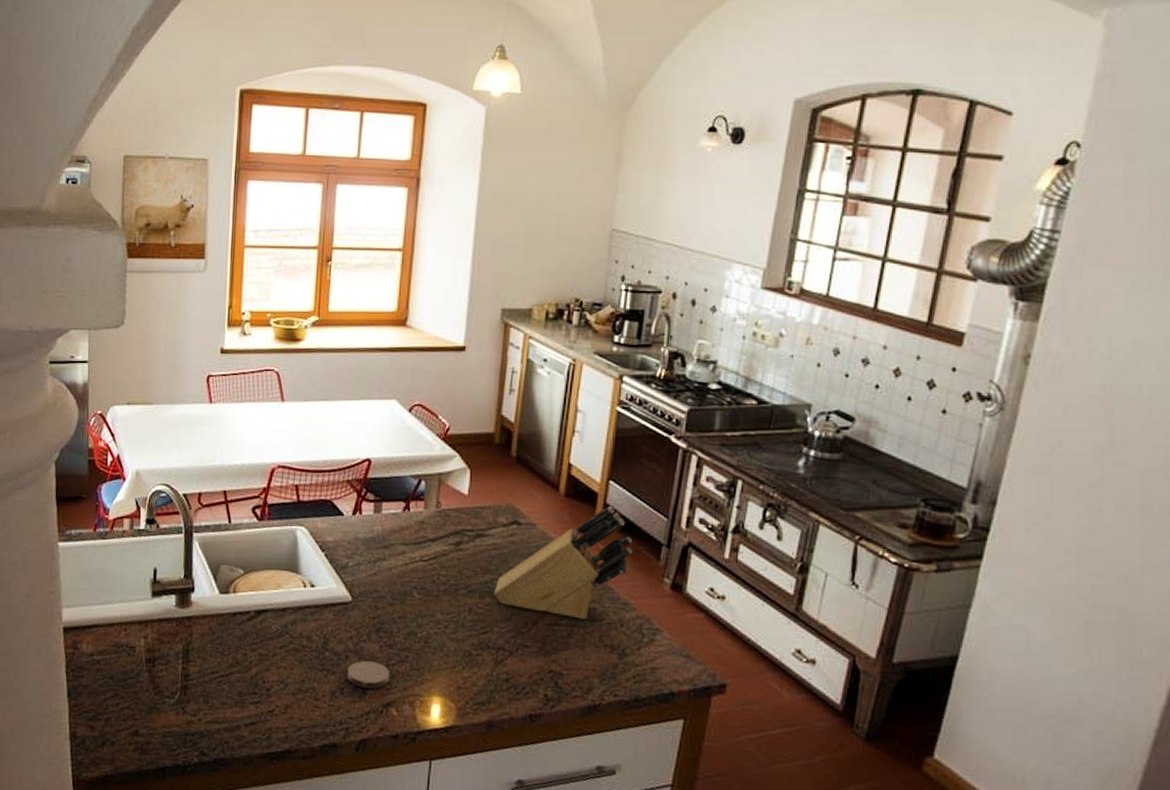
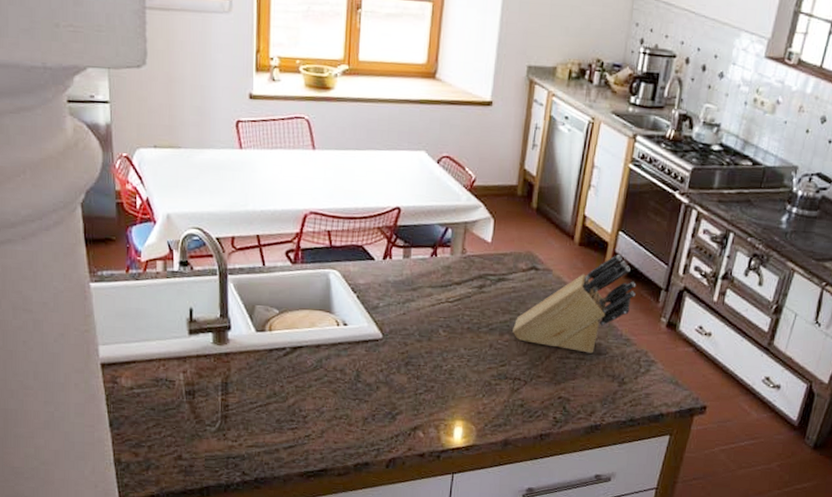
coaster: present [347,660,389,689] -> none [378,390,417,415]

